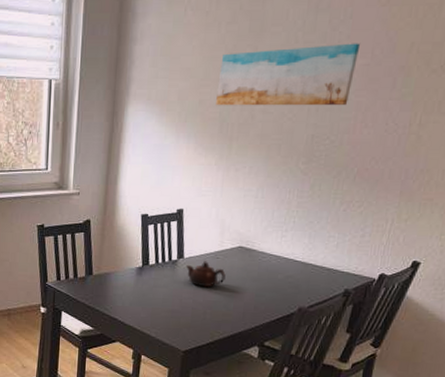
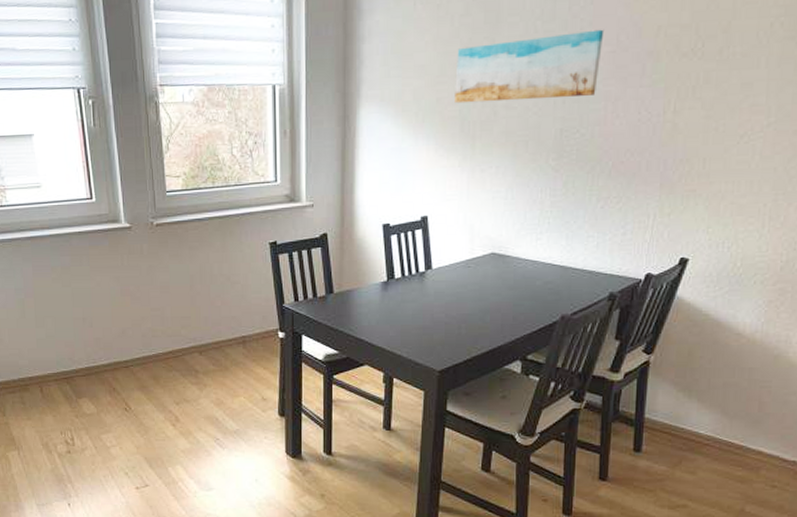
teapot: present [186,261,226,288] -> none [435,271,479,300]

